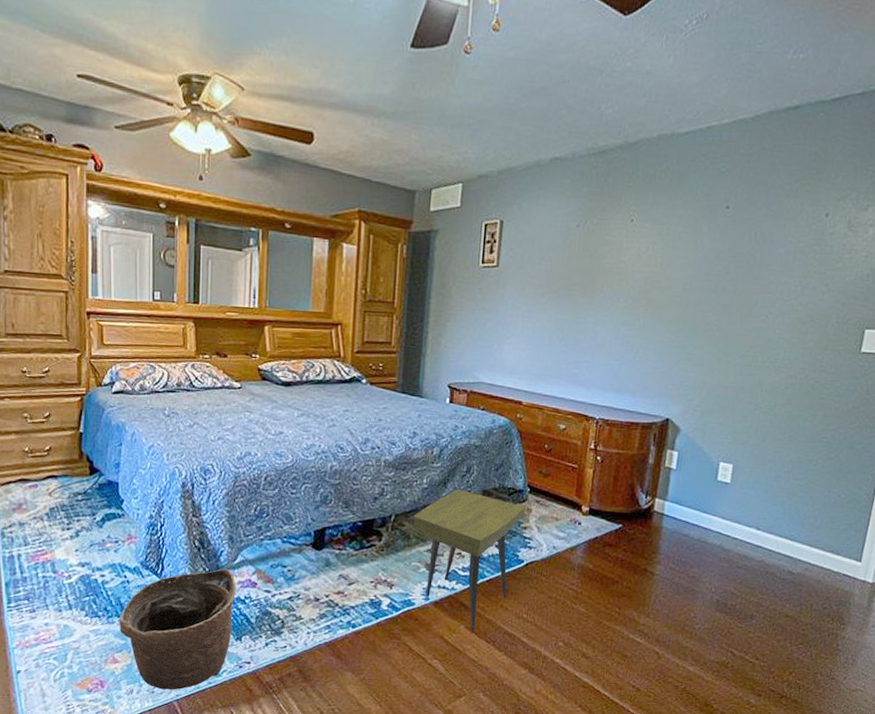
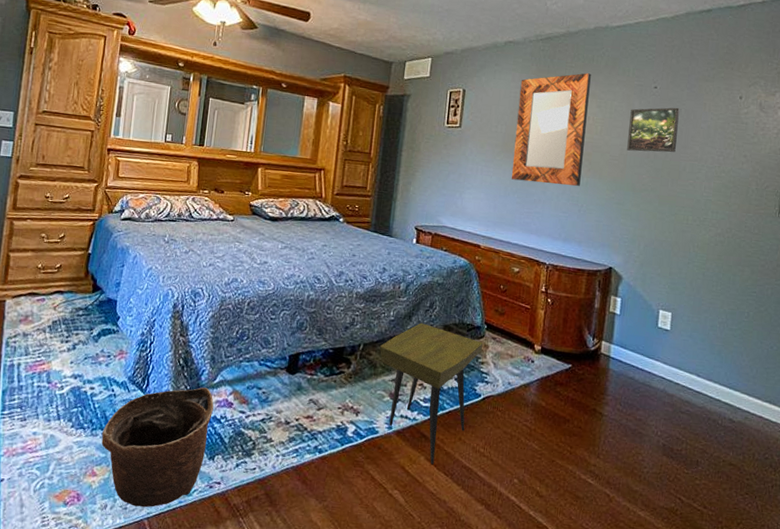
home mirror: none [557,193,652,329] -> present [511,73,591,186]
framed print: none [691,230,755,285] -> present [627,107,680,153]

